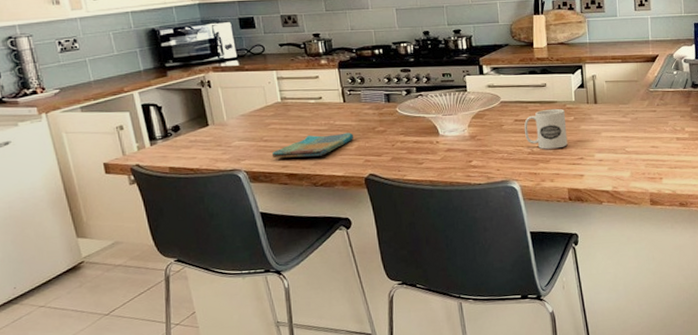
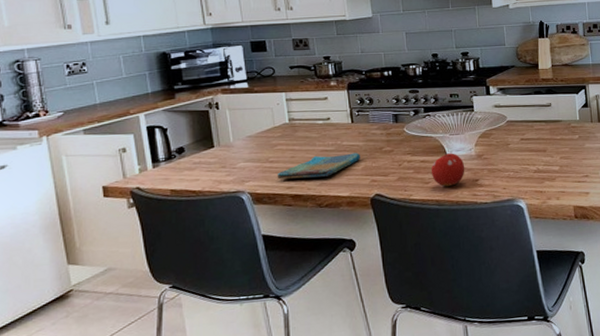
fruit: none [424,130,459,167] -> present [431,150,465,187]
mug: present [524,108,568,149] -> none [530,127,573,168]

